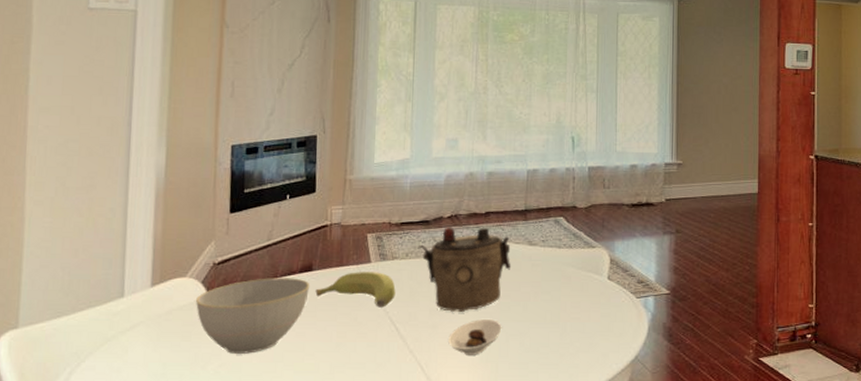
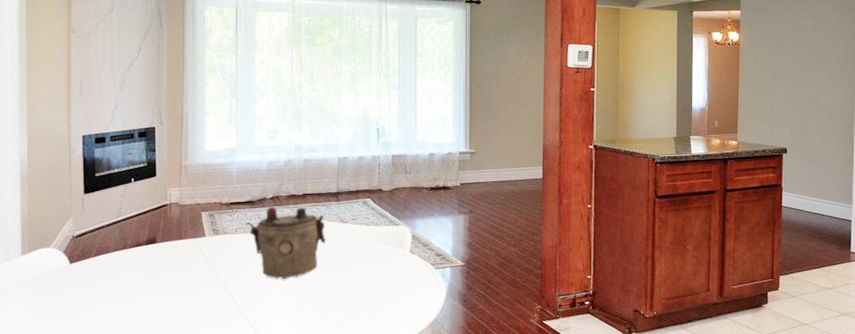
bowl: present [196,278,310,354] -> none [60,249,155,312]
banana: present [315,272,396,308] -> none [159,244,227,275]
saucer: present [448,319,502,355] -> none [274,286,319,316]

